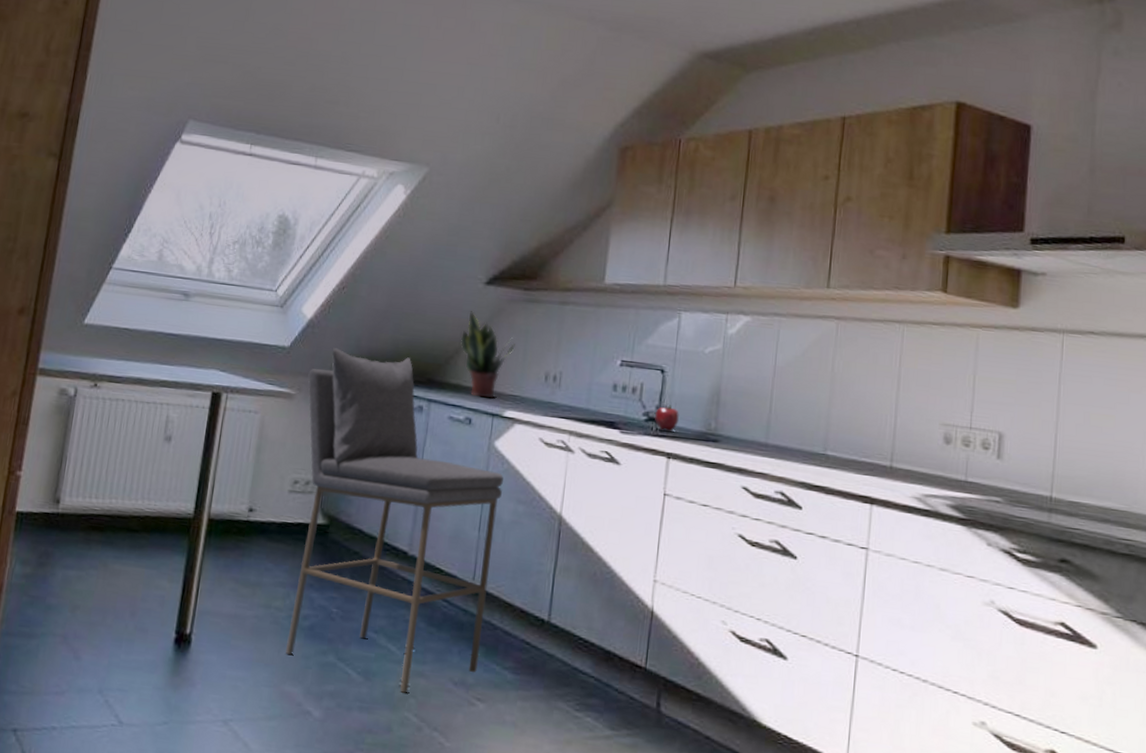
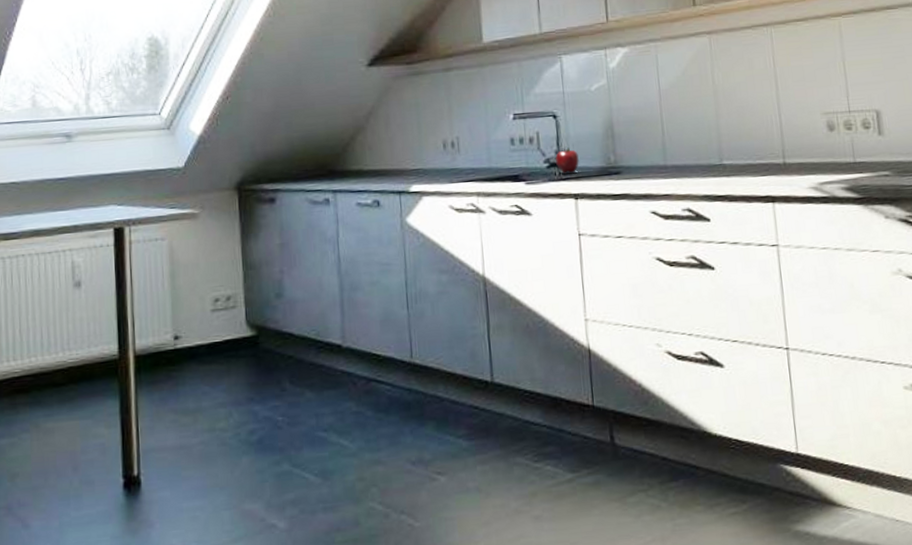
bar stool: present [286,348,504,693] -> none [208,153,432,484]
potted plant: present [460,311,515,399] -> none [353,95,409,178]

